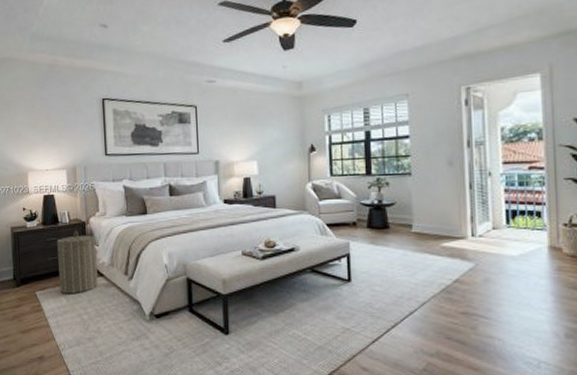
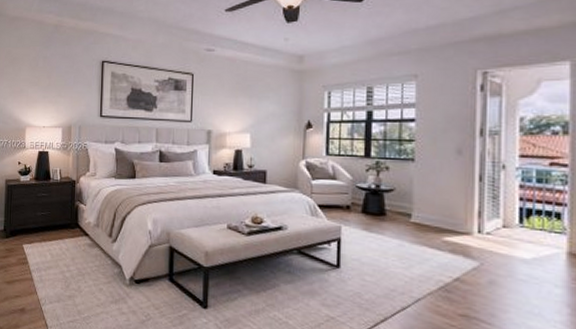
laundry hamper: present [56,230,98,293] -> none [46,188,84,250]

